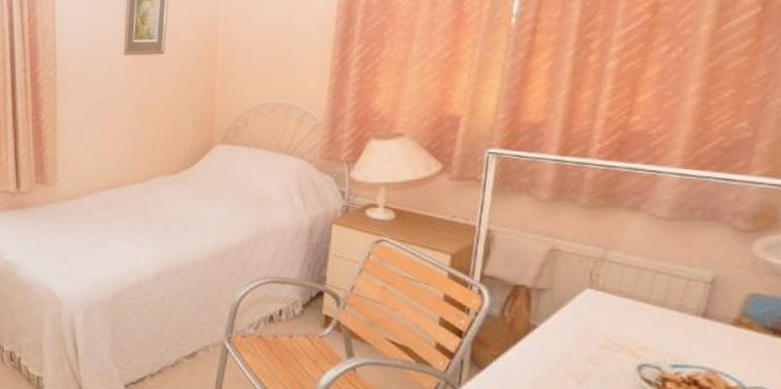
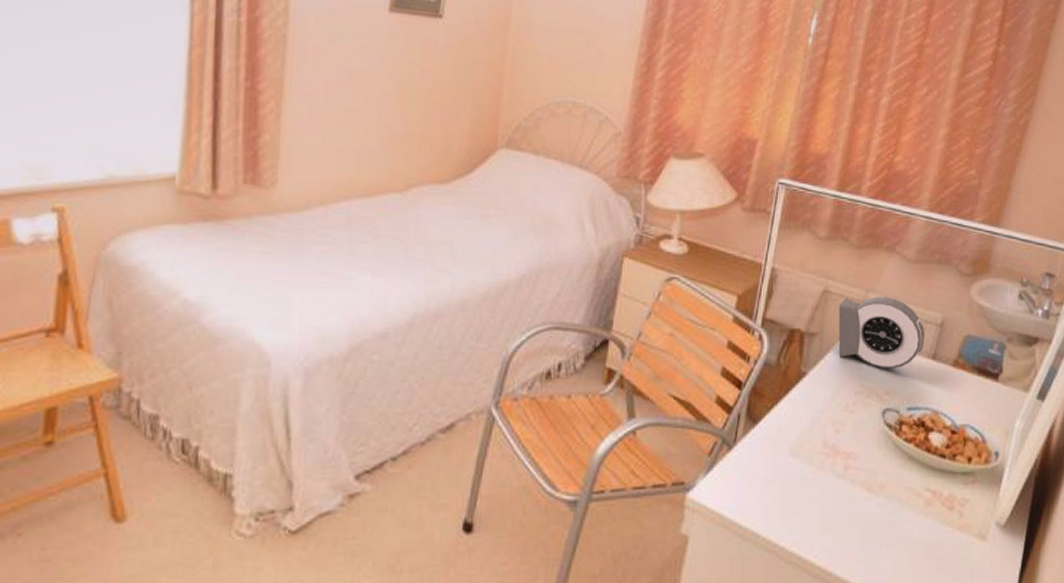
alarm clock: none [570,254,689,326] -> present [838,296,924,370]

